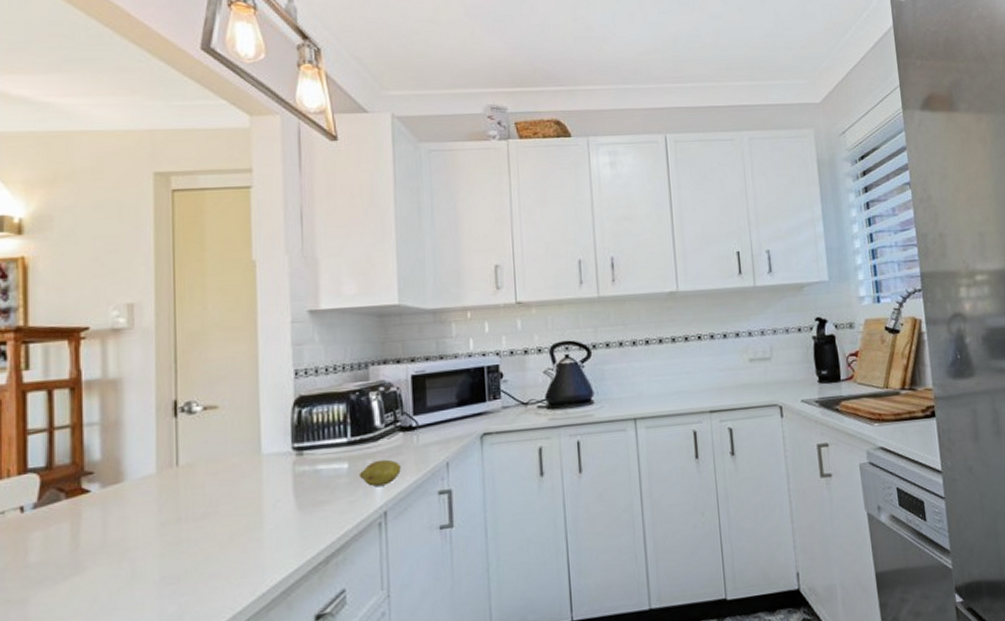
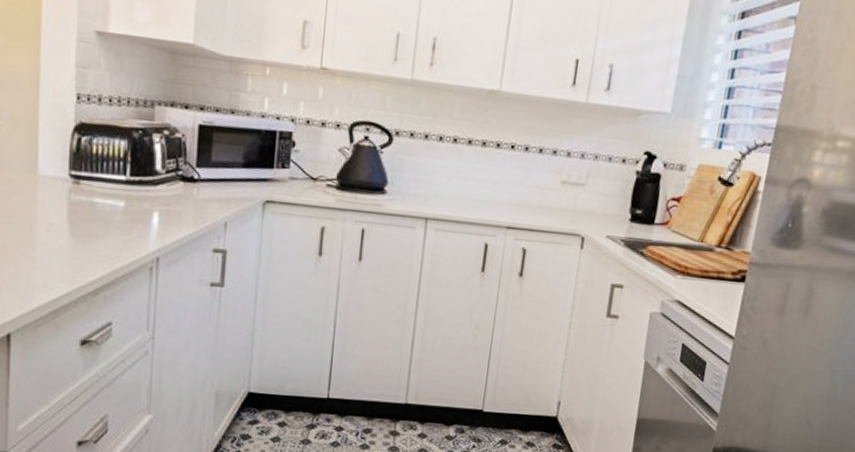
fruit: present [359,459,401,487] -> none [134,205,178,232]

